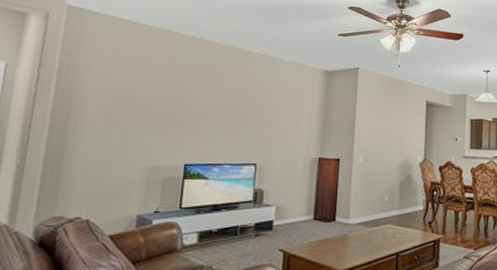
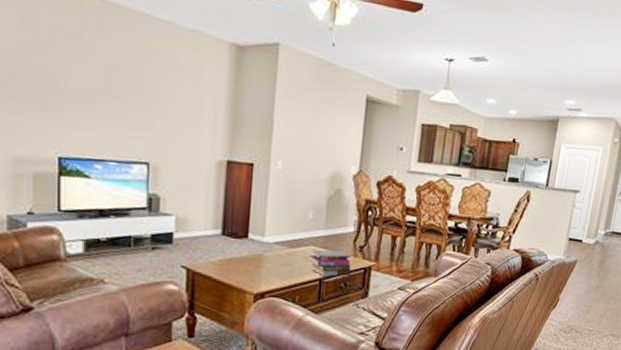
books: none [386,226,422,251] -> present [309,249,351,277]

